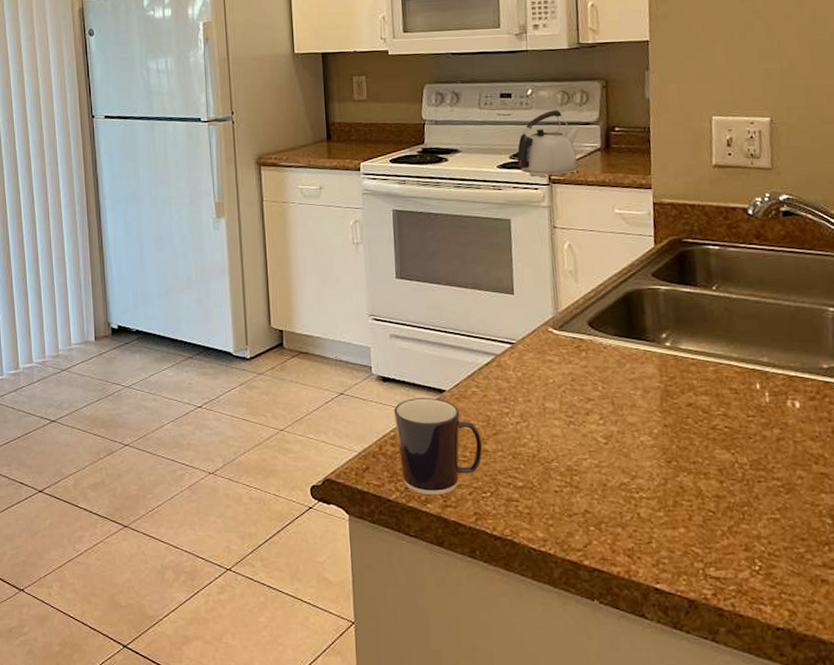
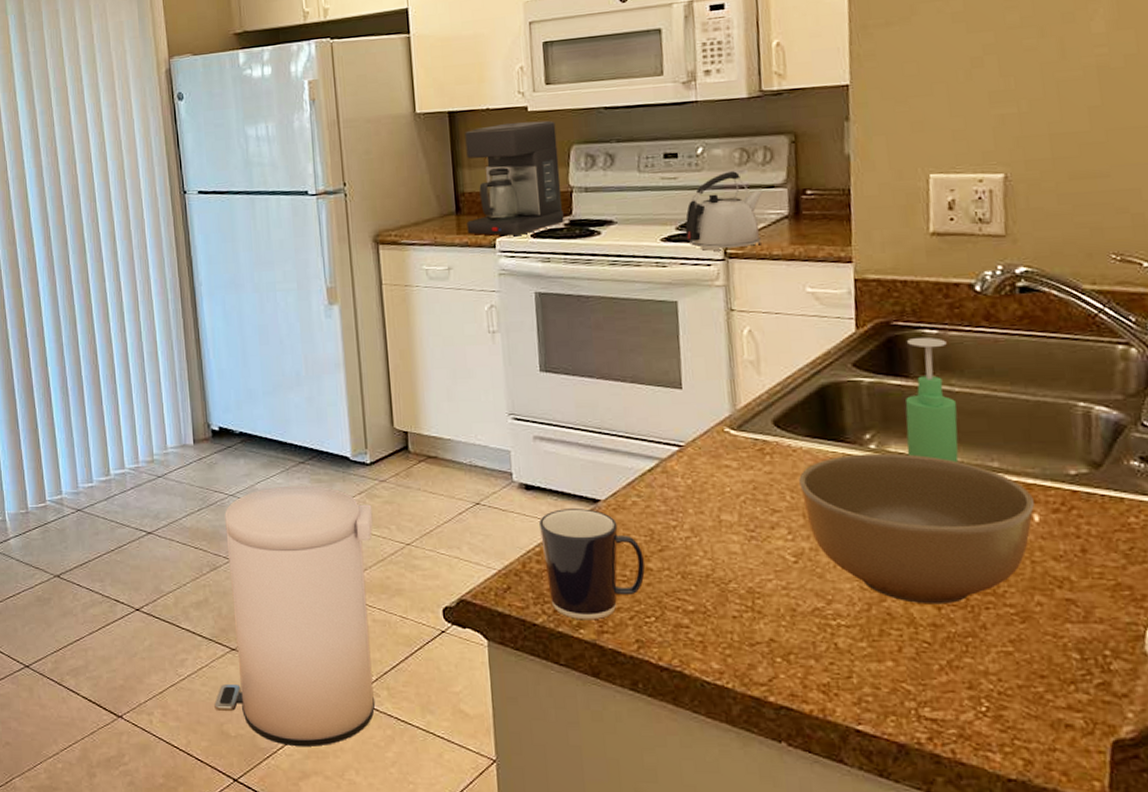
pedal bin: none [108,377,252,613] -> present [214,485,376,746]
coffee maker: none [335,63,418,161] -> present [465,120,564,236]
bowl: none [609,350,796,479] -> present [799,453,1035,605]
soap dispenser: none [693,252,736,359] -> present [905,337,959,463]

